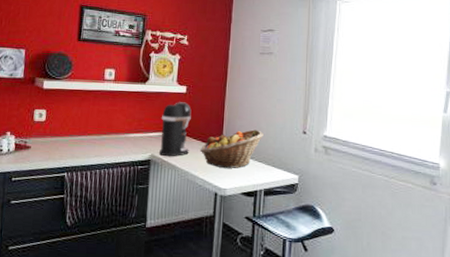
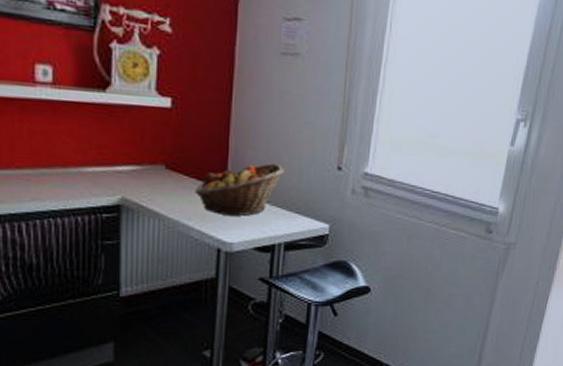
coffee maker: present [158,102,192,157] -> none [132,121,180,201]

